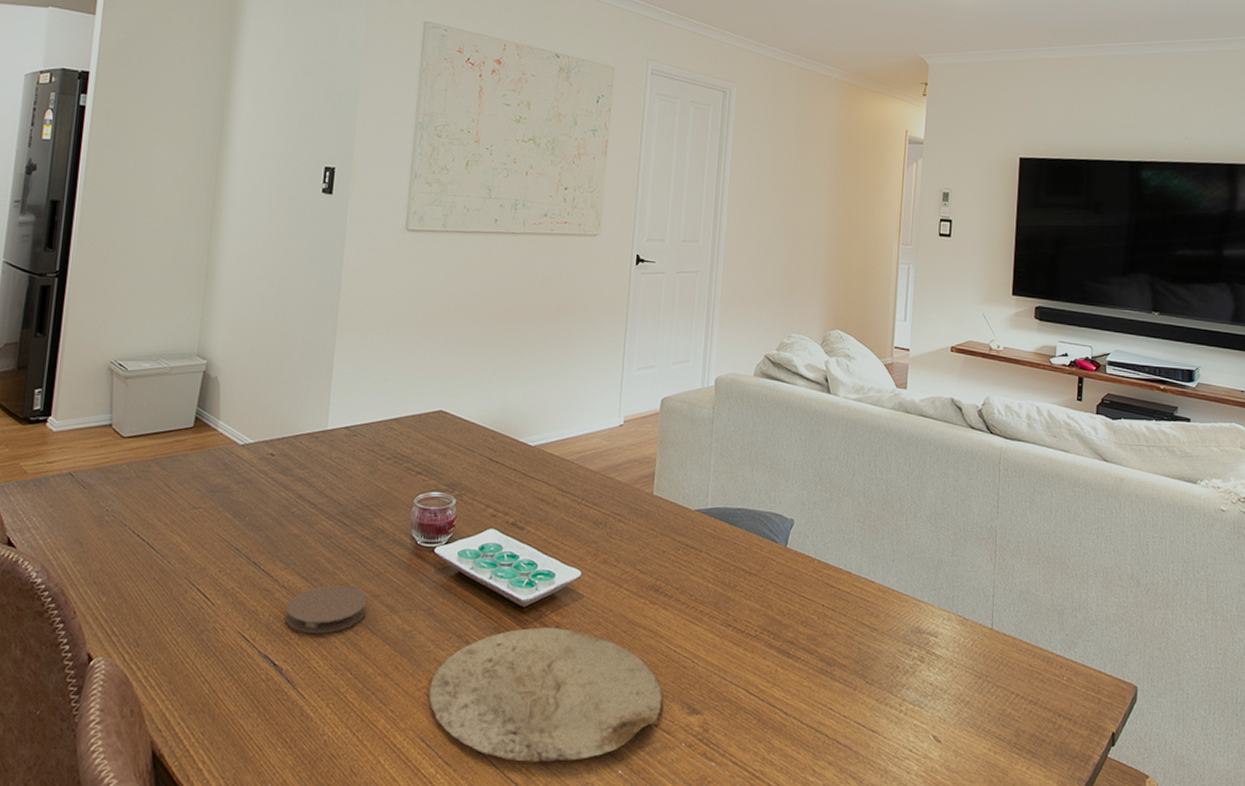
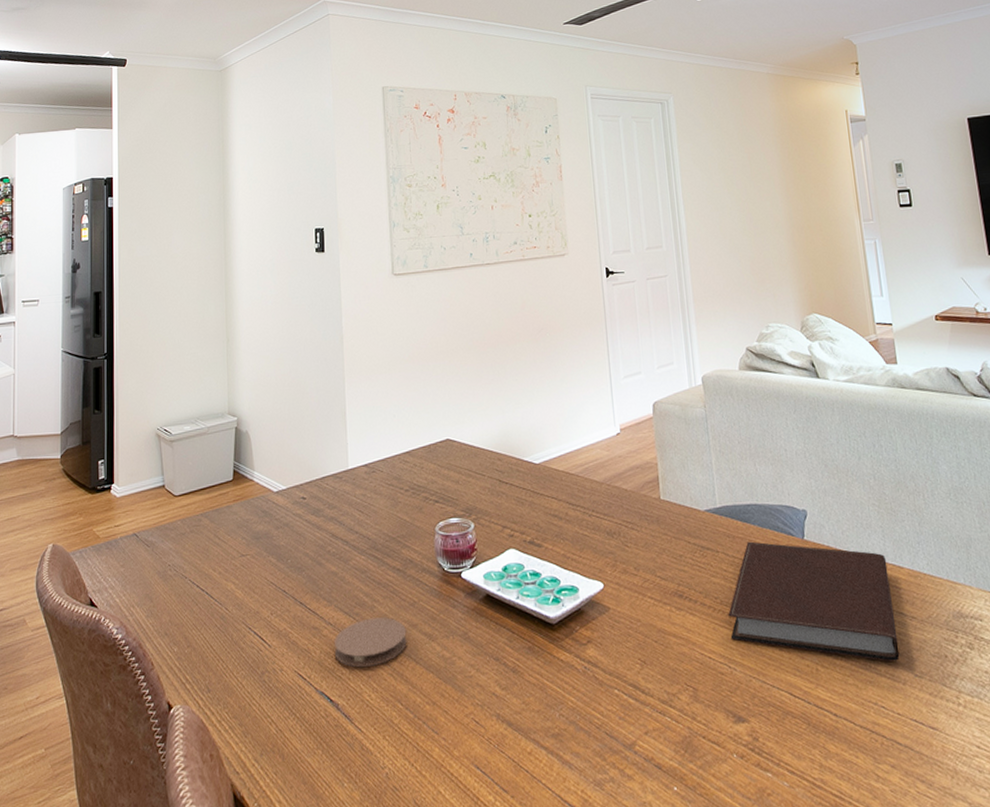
plate: present [429,627,663,762] -> none [476,643,706,784]
notebook: none [699,544,861,668] -> present [728,541,900,662]

